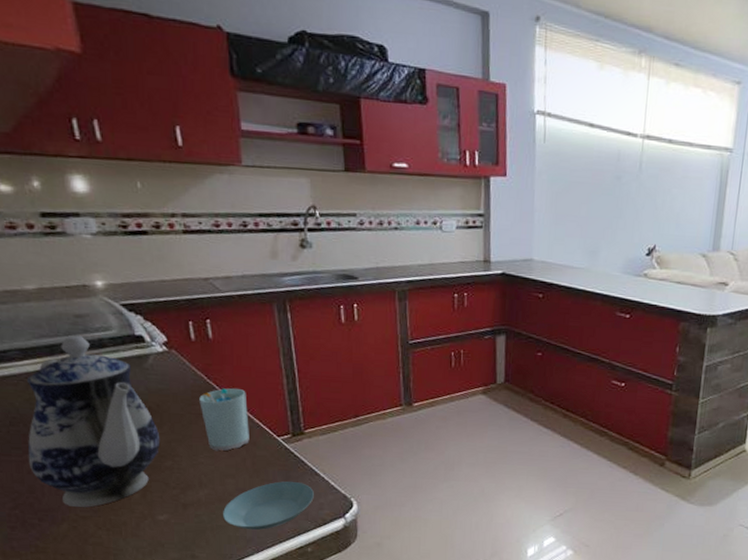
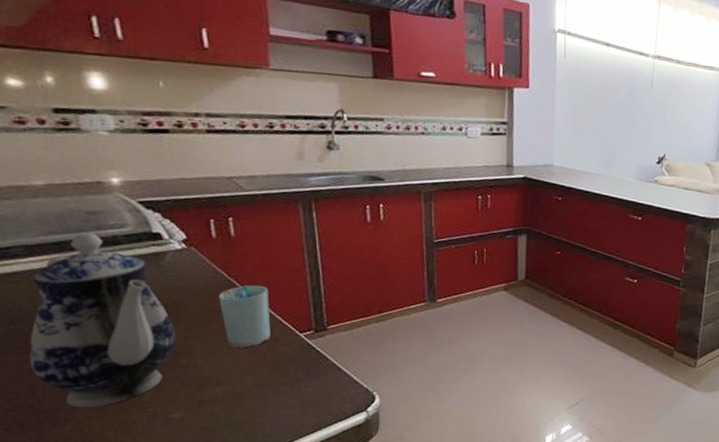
saucer: present [223,481,314,530] -> none [241,376,336,426]

